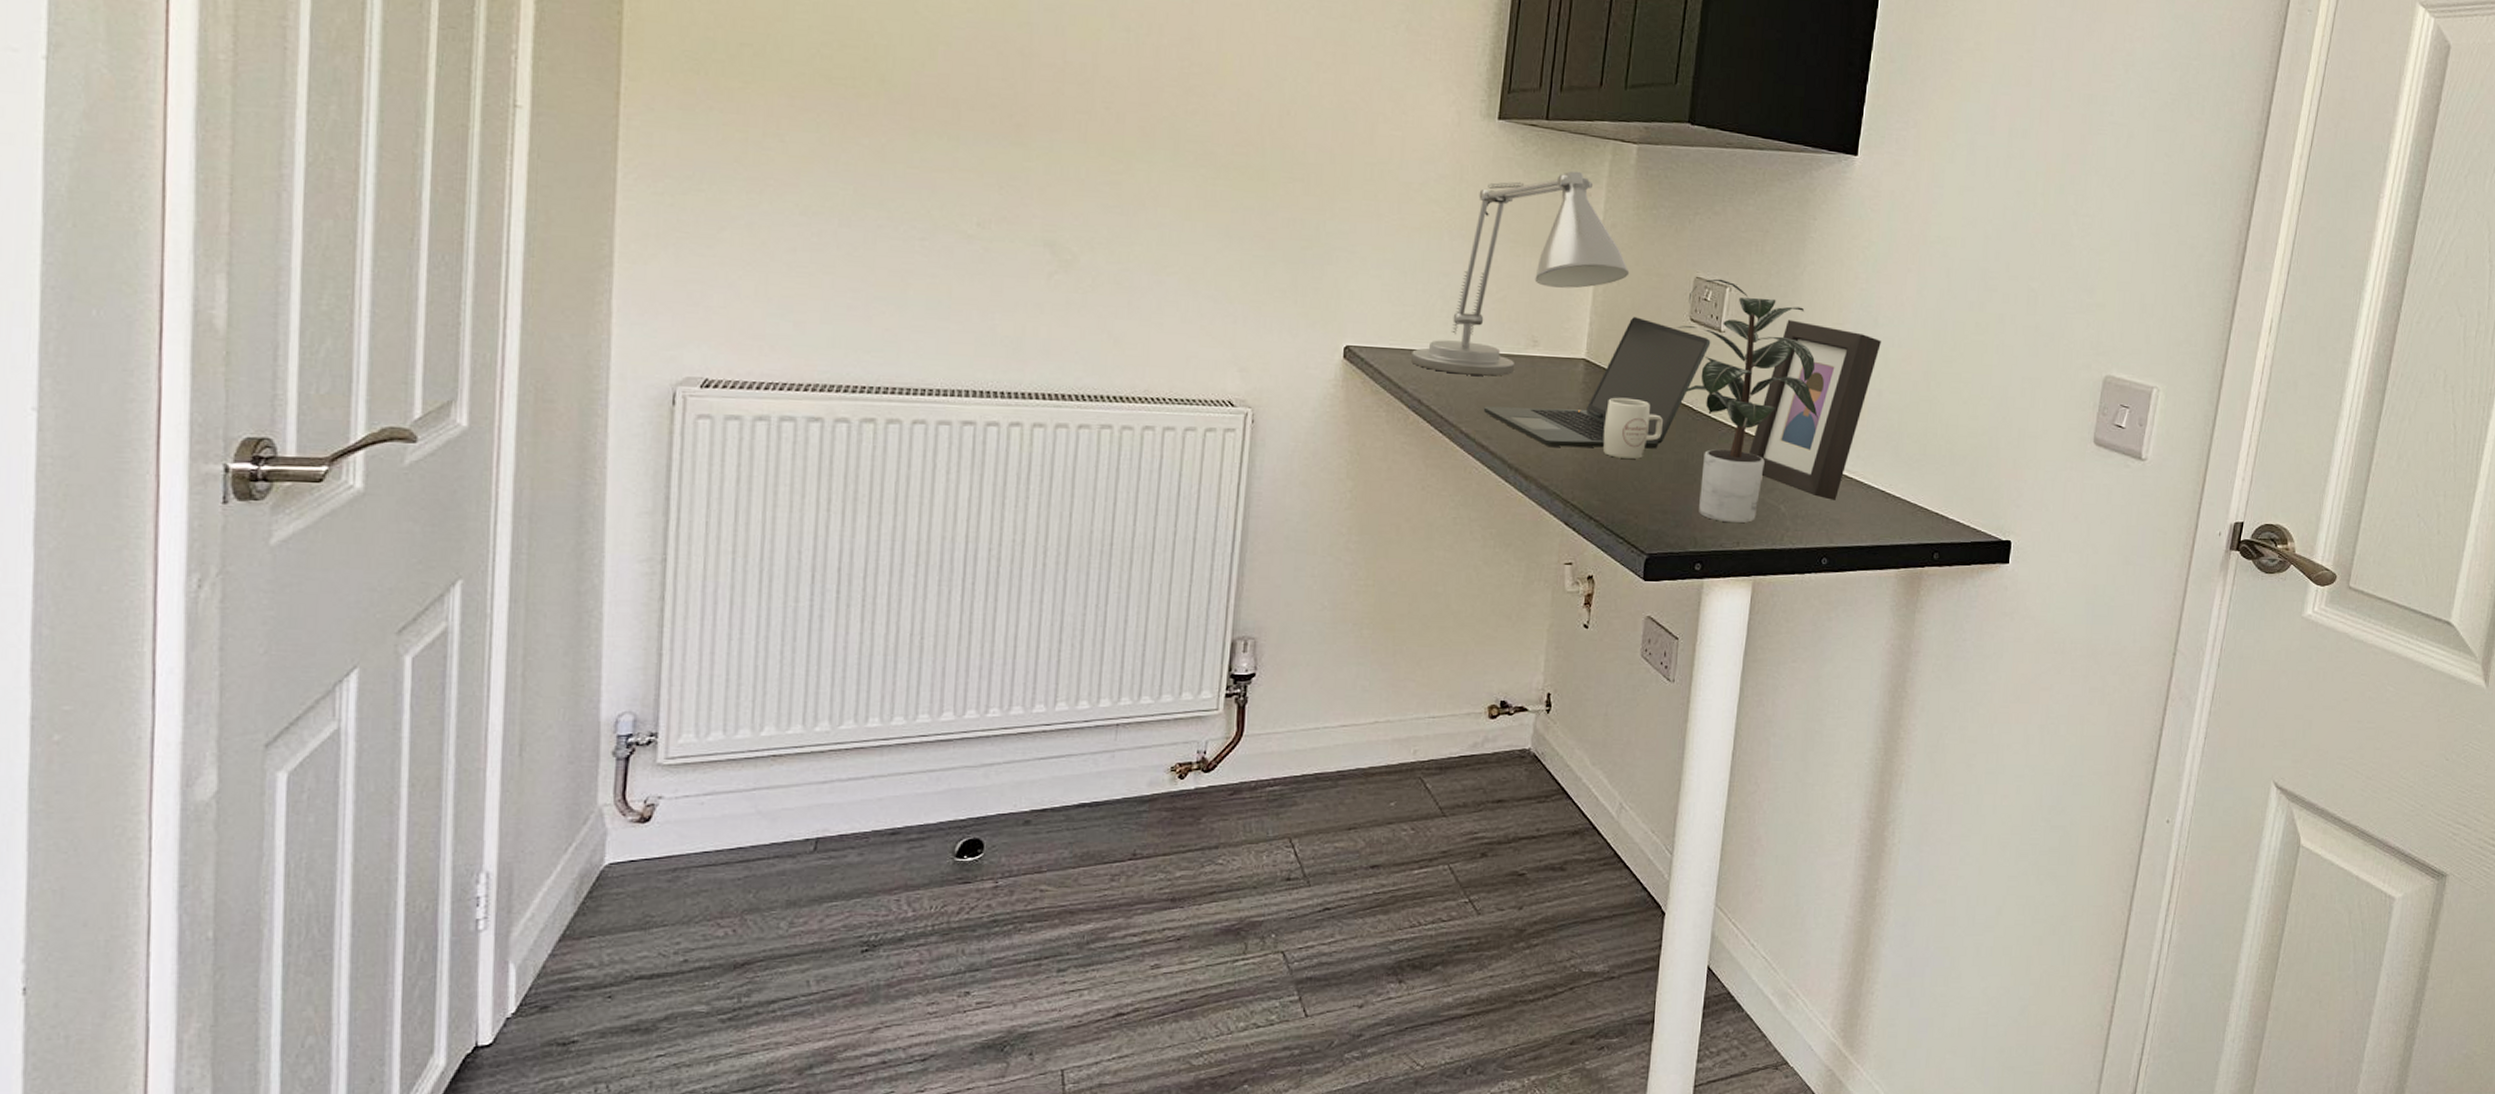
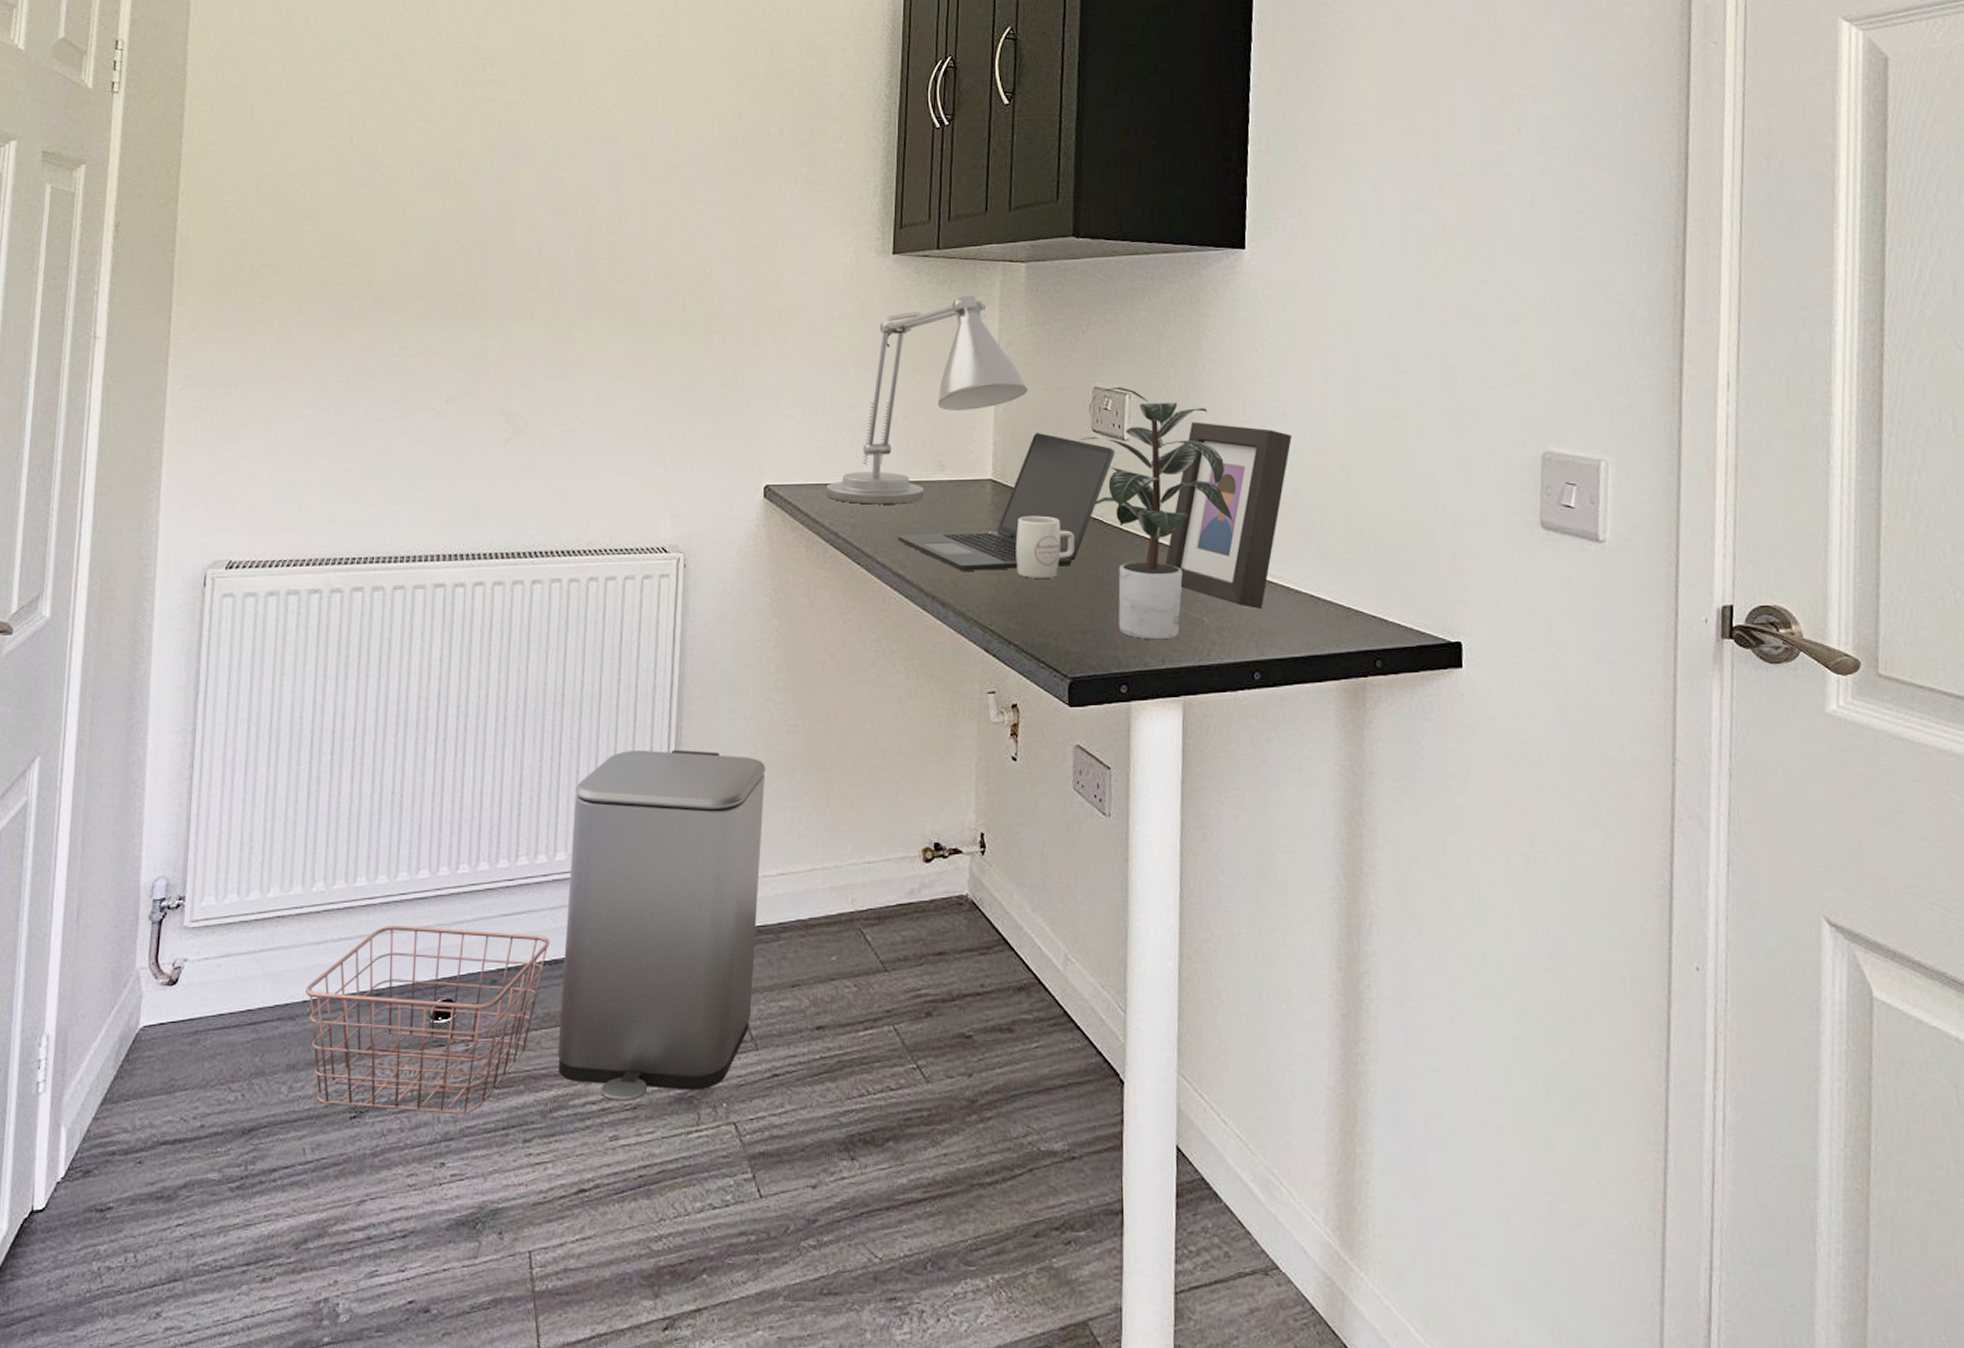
basket: none [808,767,1092,947] -> present [306,926,551,1115]
pedal bin: none [1096,602,1332,933] -> present [557,749,766,1101]

